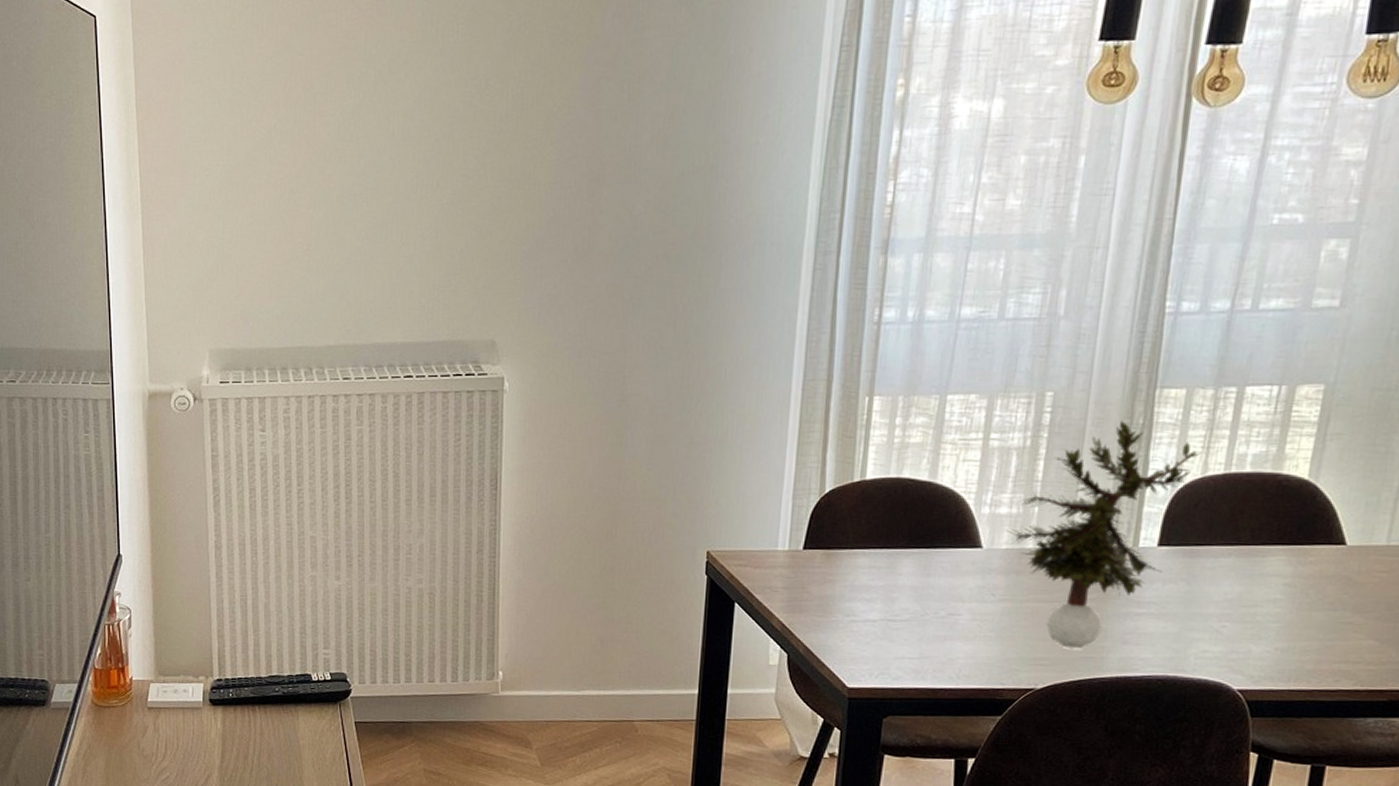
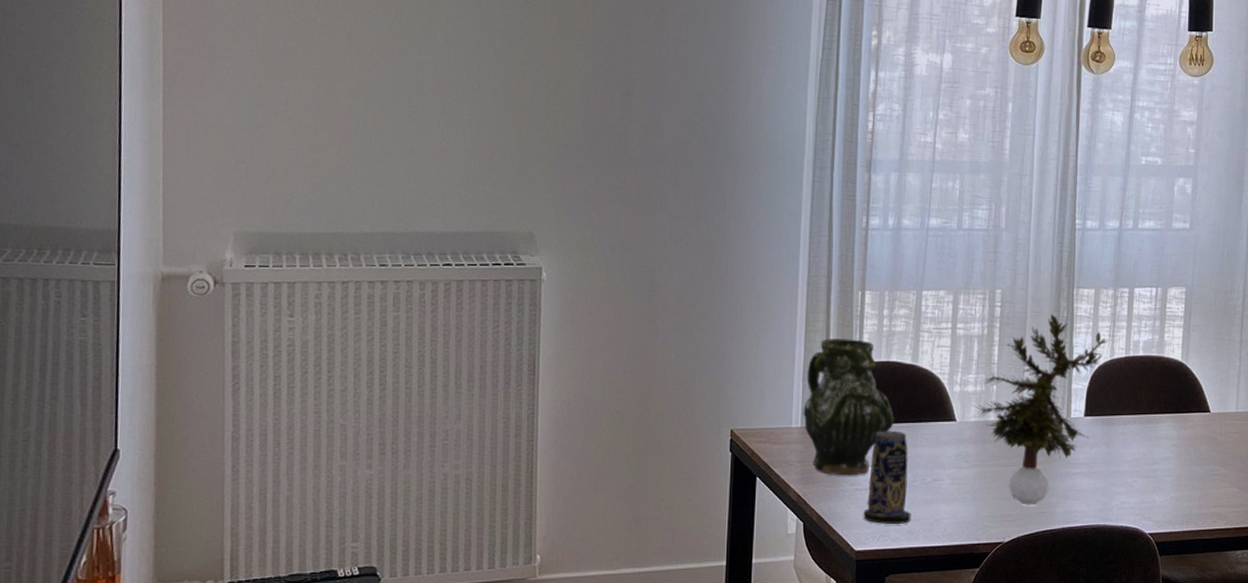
ceramic pitcher: none [791,451,903,606] -> present [803,338,894,476]
candle: none [859,556,919,662] -> present [863,430,911,524]

